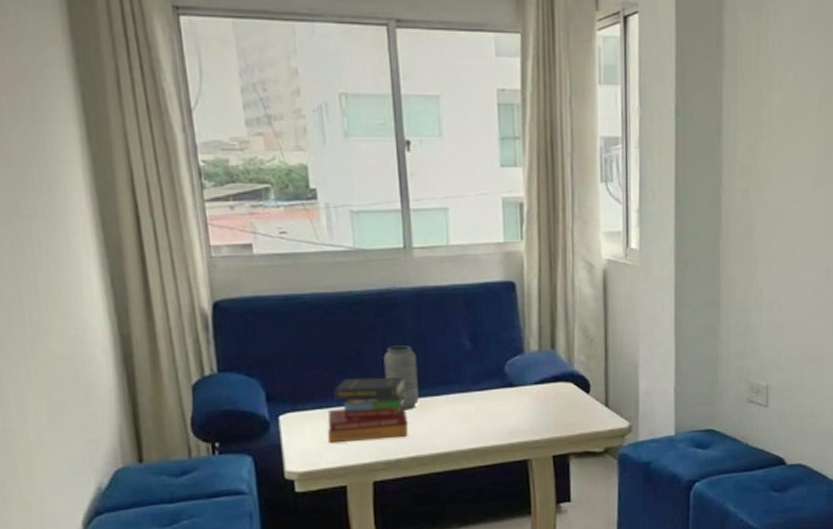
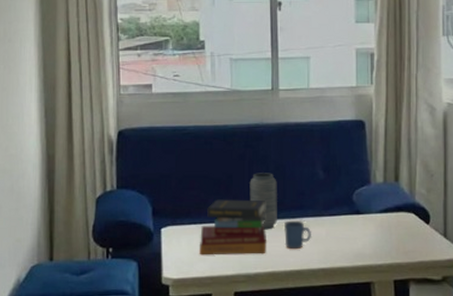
mug: none [427,397,460,429] -> present [284,220,312,249]

